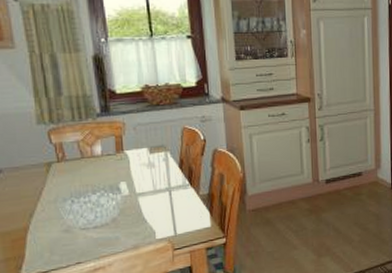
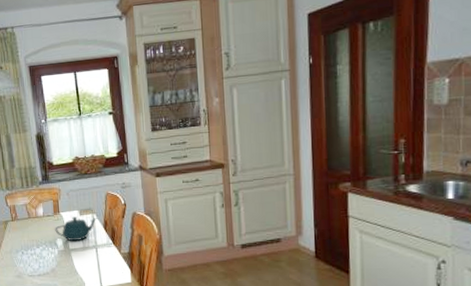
teapot: none [117,155,171,185] -> present [55,216,97,242]

